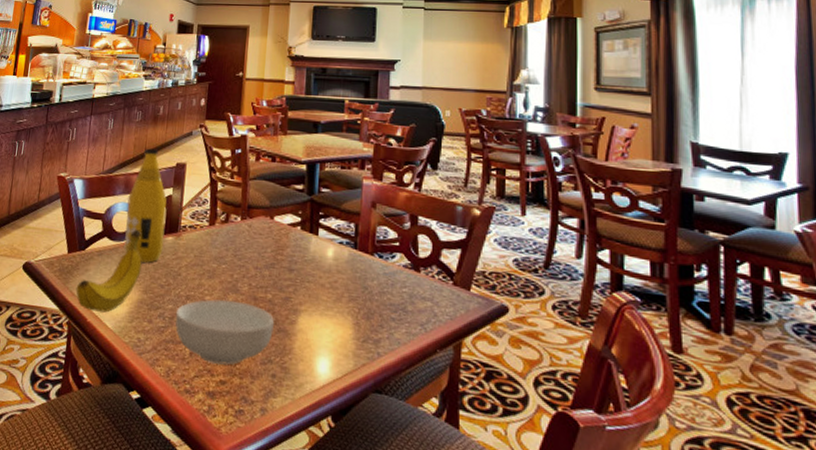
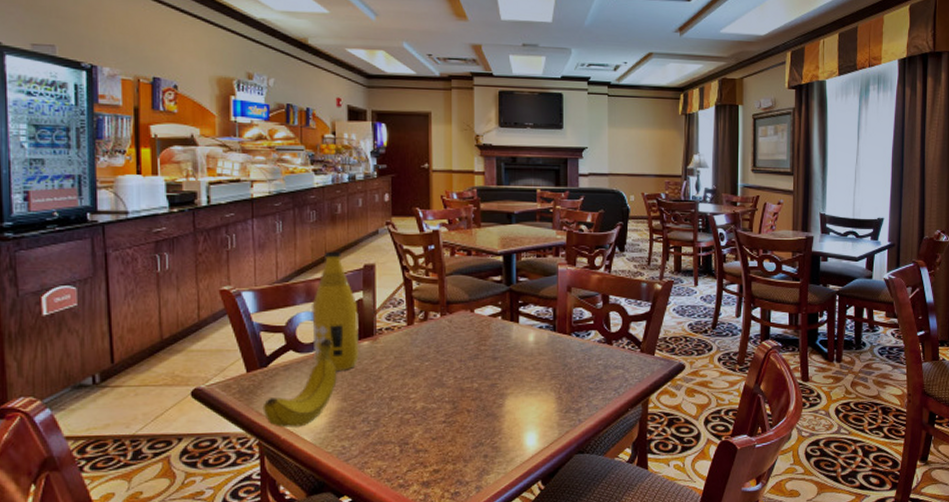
cereal bowl: present [175,299,275,366] -> none [380,394,483,457]

